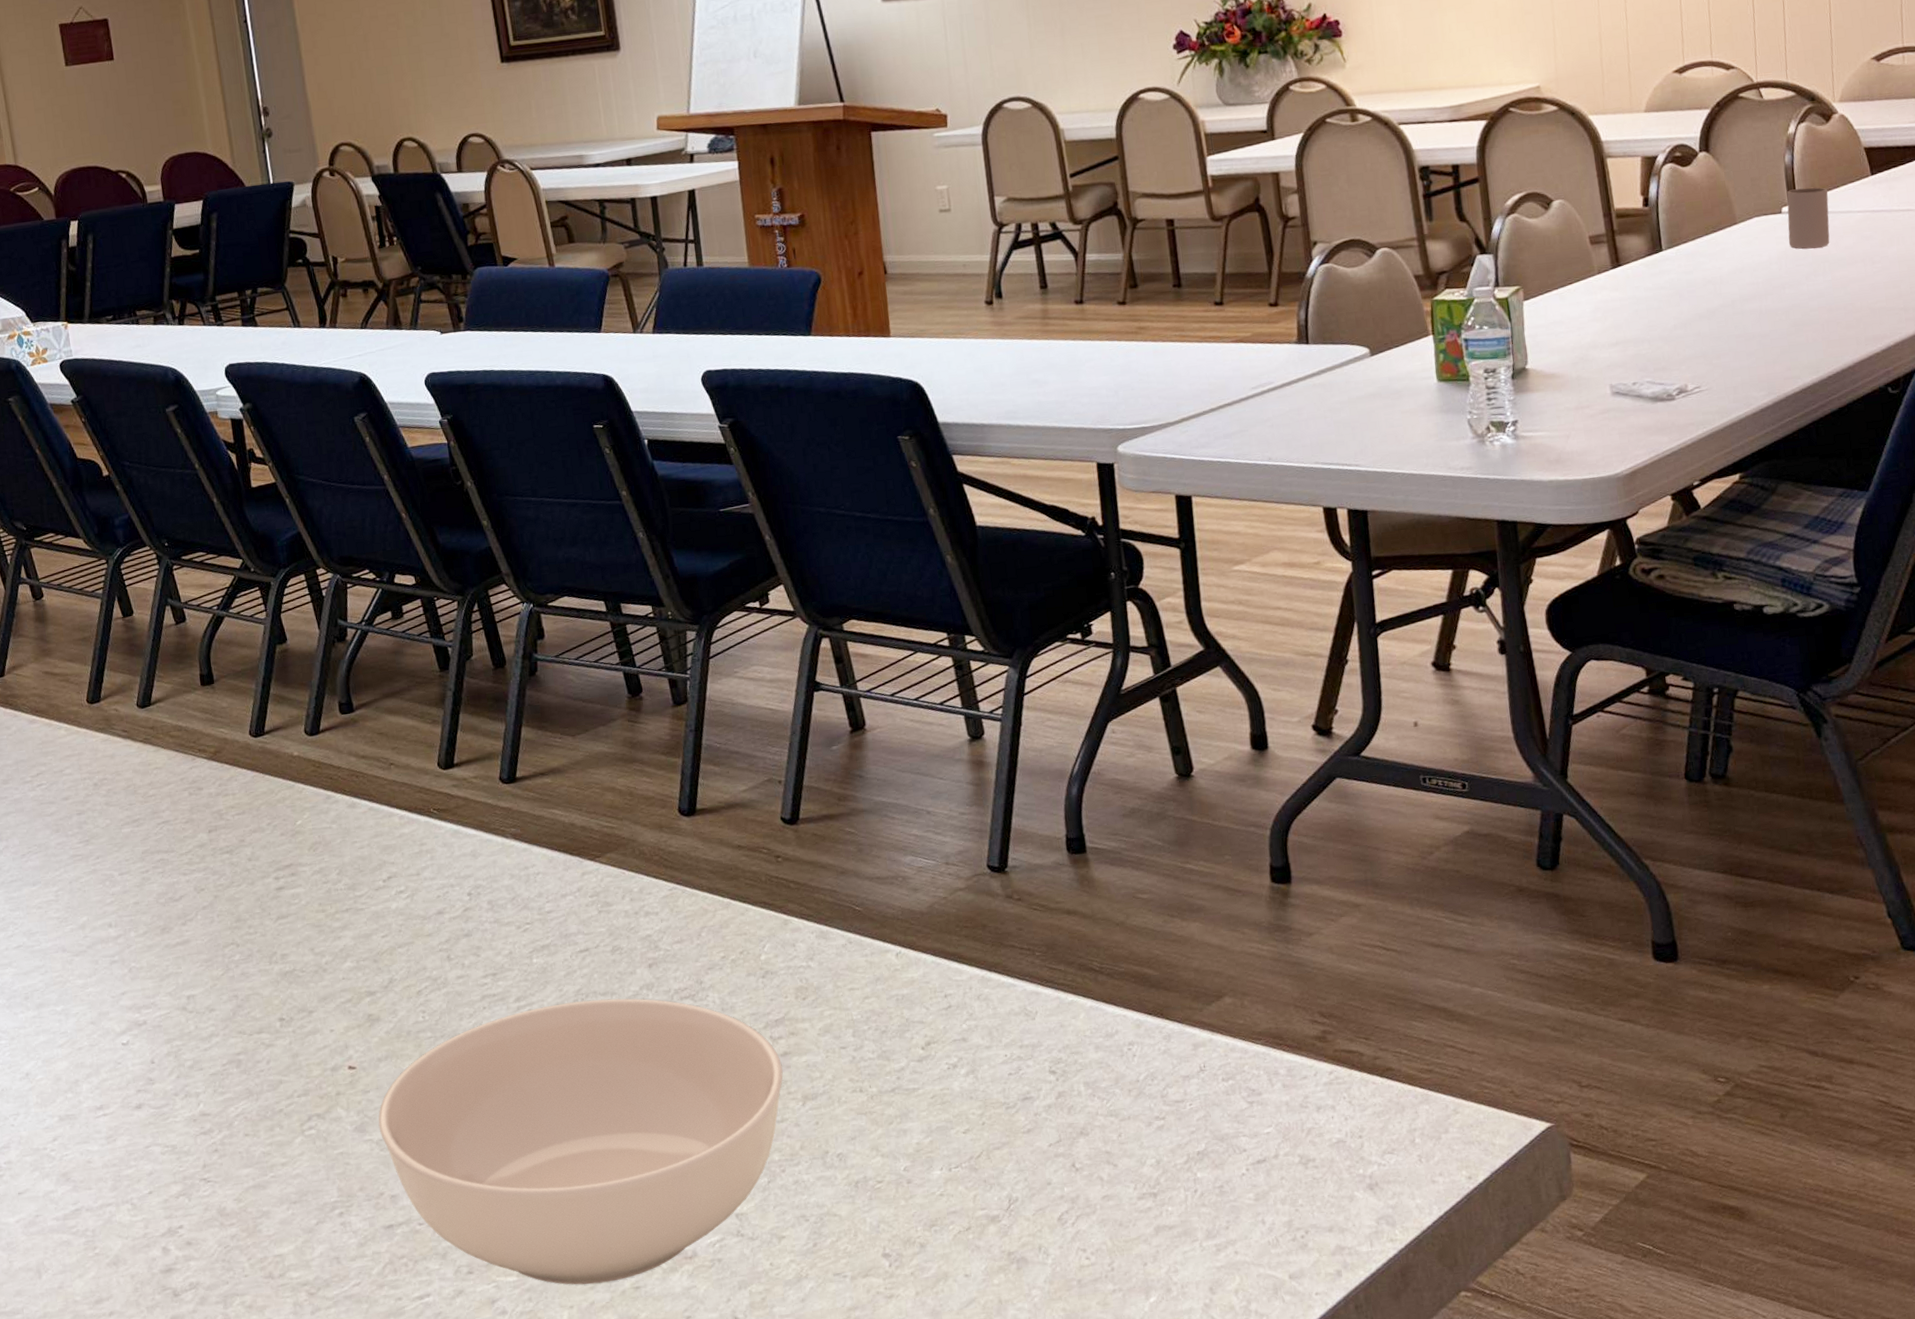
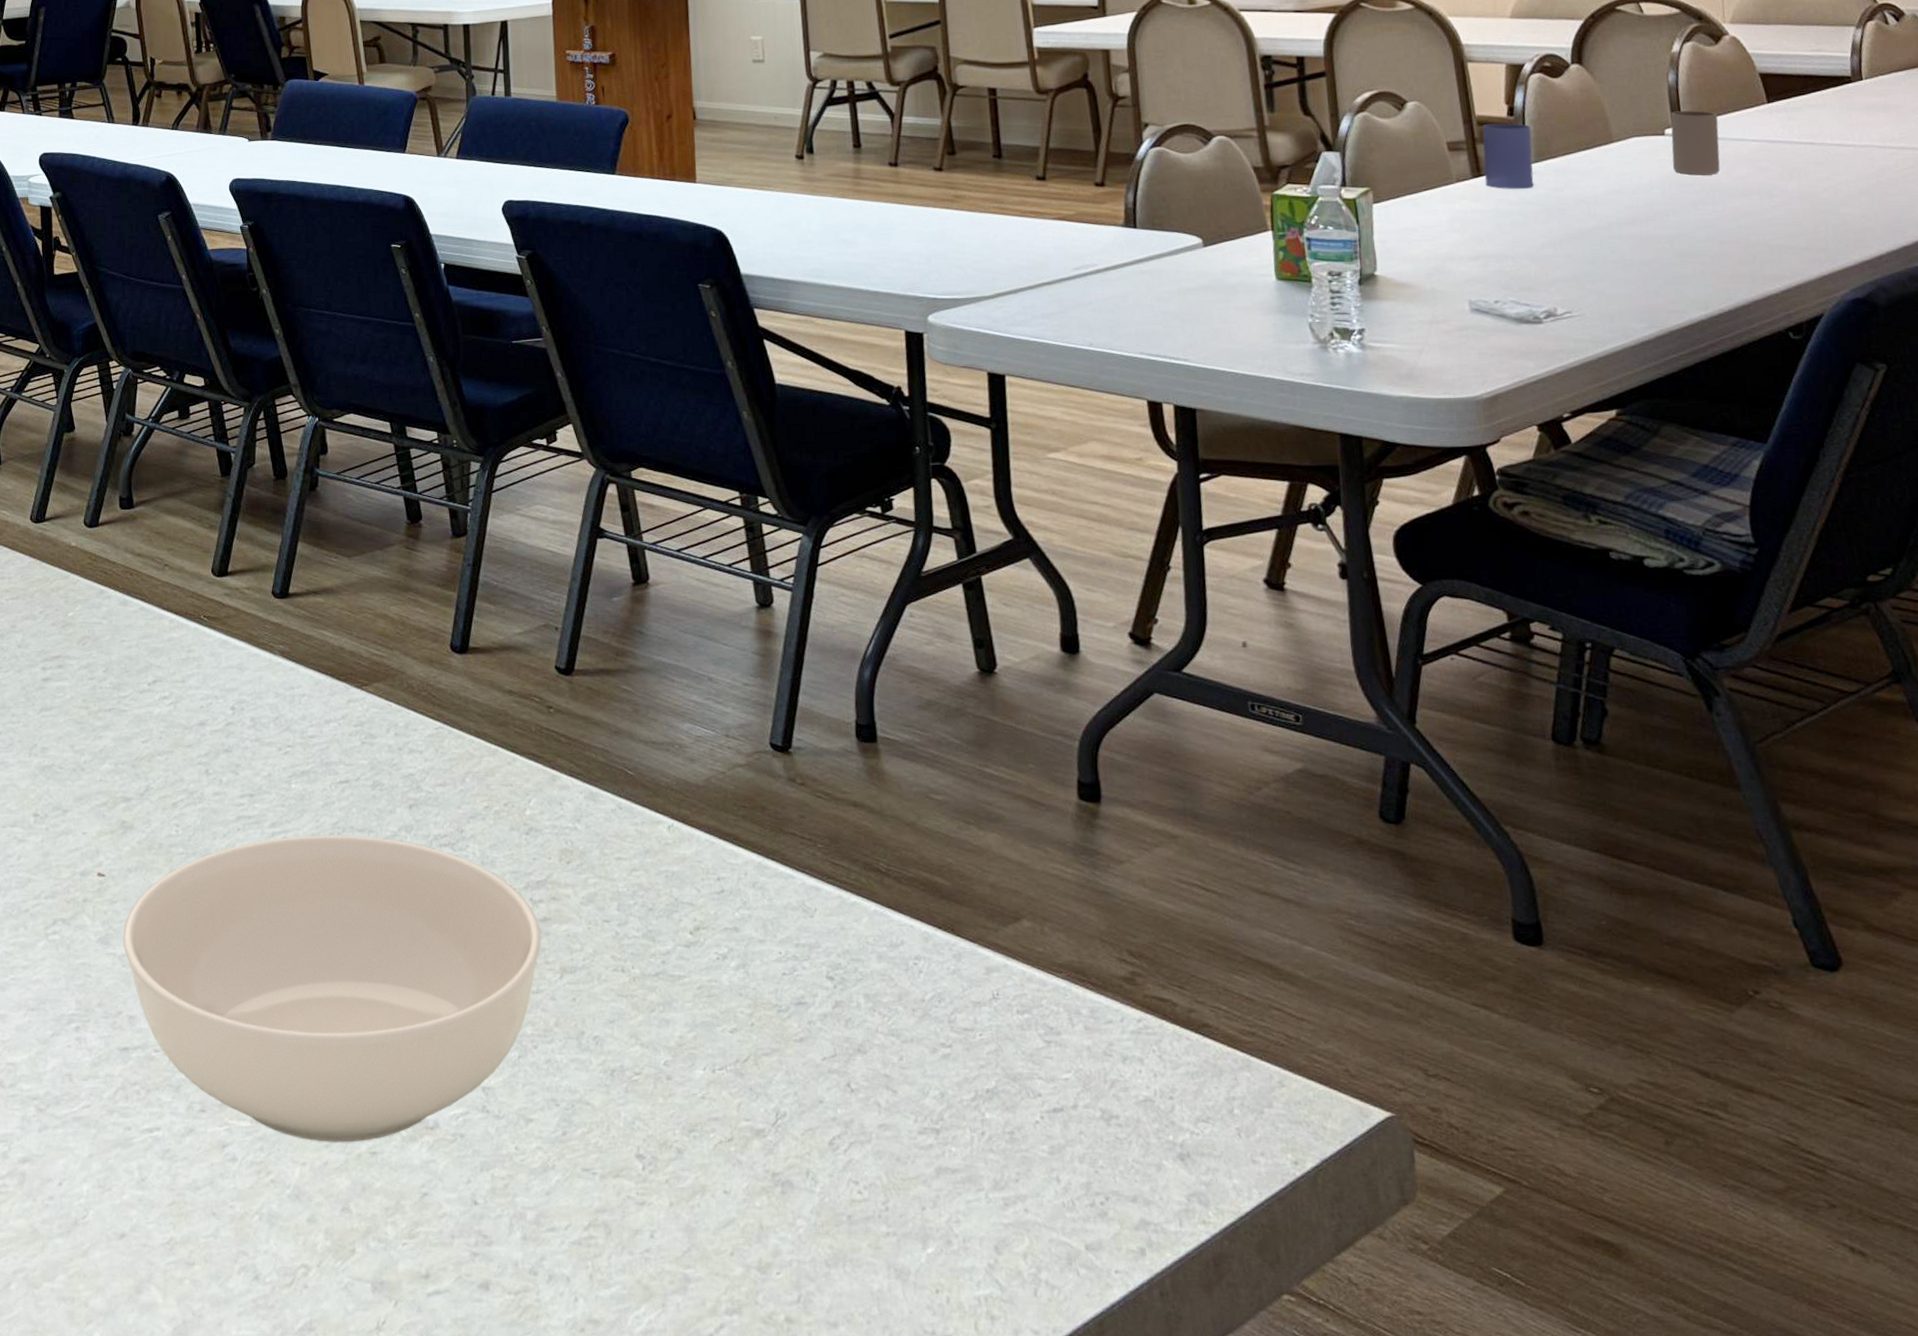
cup: none [1620,213,1667,277] -> present [1482,123,1534,189]

